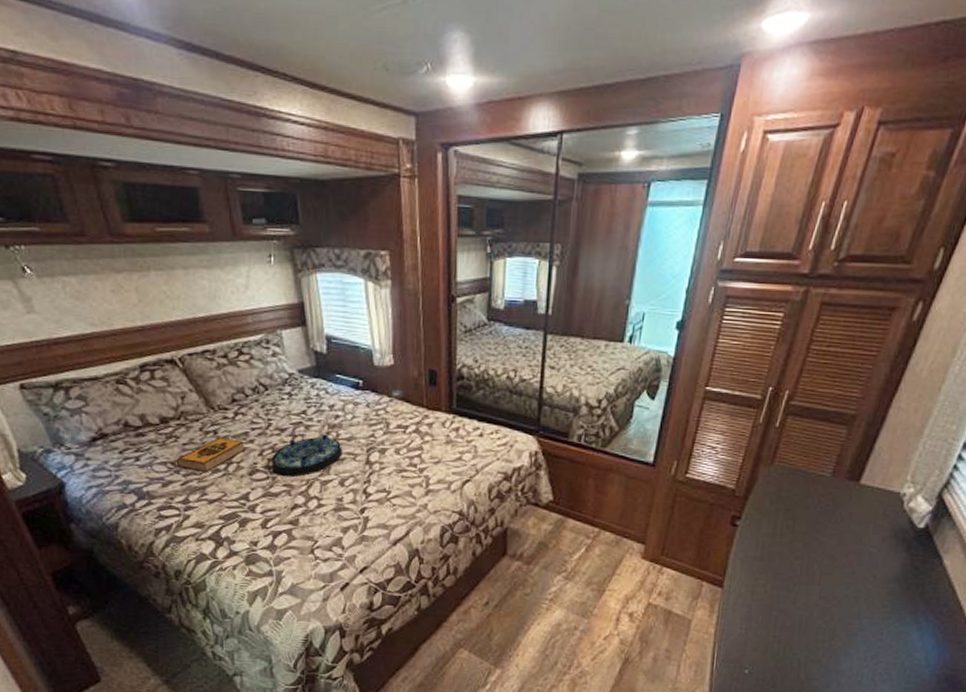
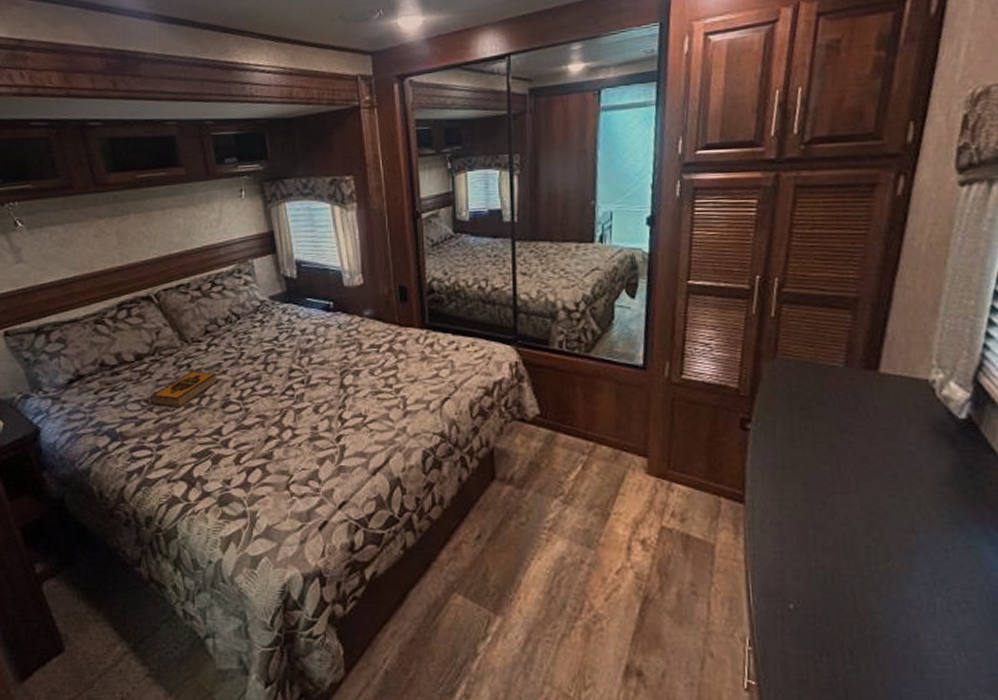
serving tray: present [271,434,342,477] -> none [244,359,316,406]

